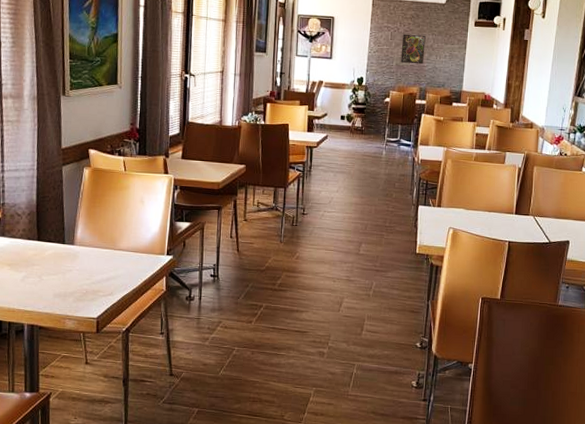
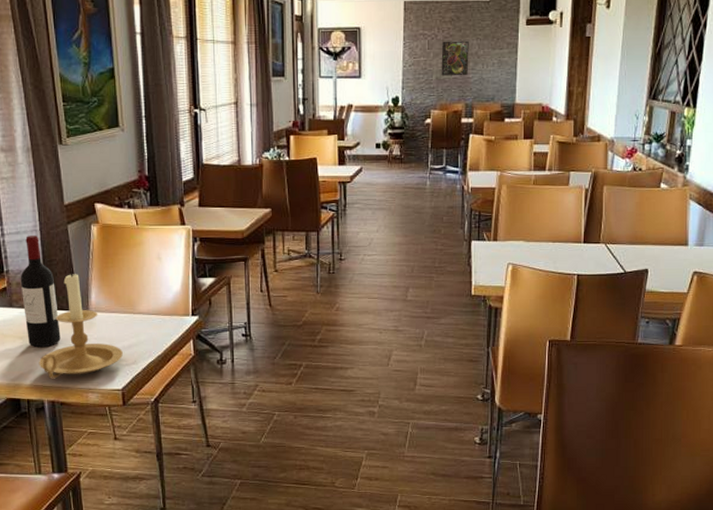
wine bottle: none [14,173,46,275] -> present [20,236,61,348]
candle holder: none [23,207,101,305] -> present [38,270,123,379]

